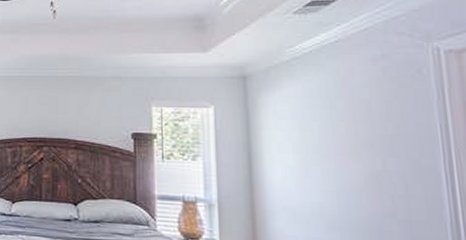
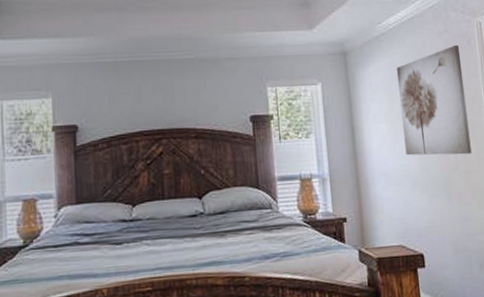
wall art: none [310,73,418,202] -> present [396,44,472,156]

